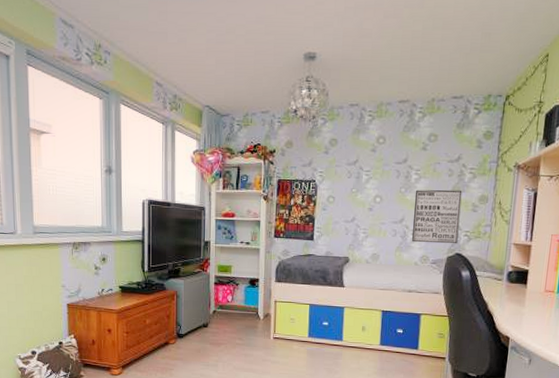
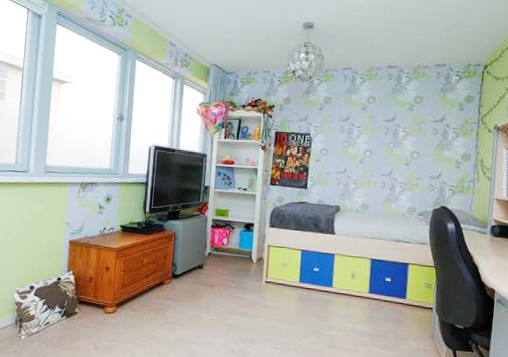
wall art: present [412,189,463,244] -> none [400,146,447,198]

